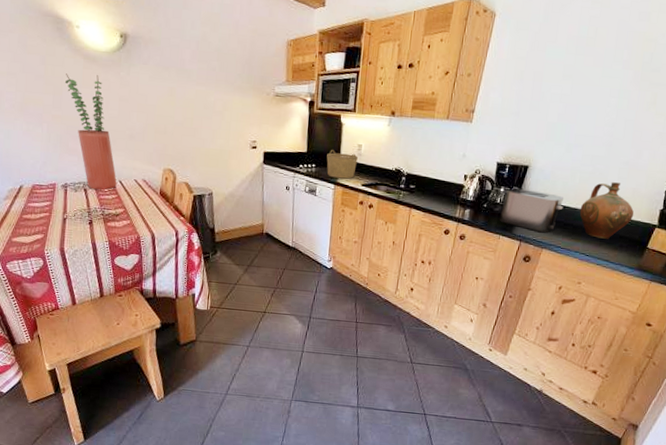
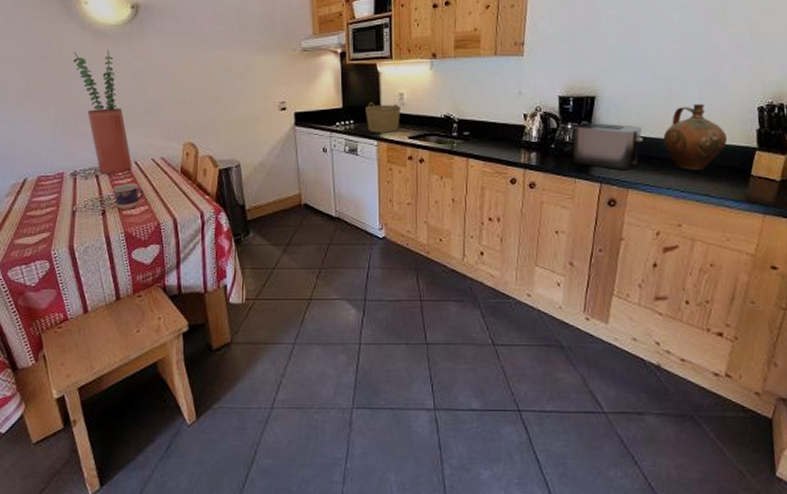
cup: none [99,199,127,222] -> present [113,184,144,210]

